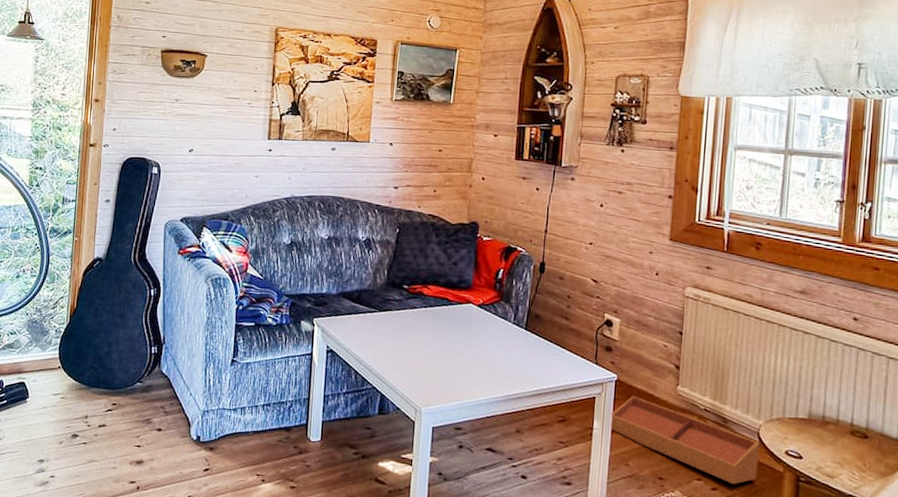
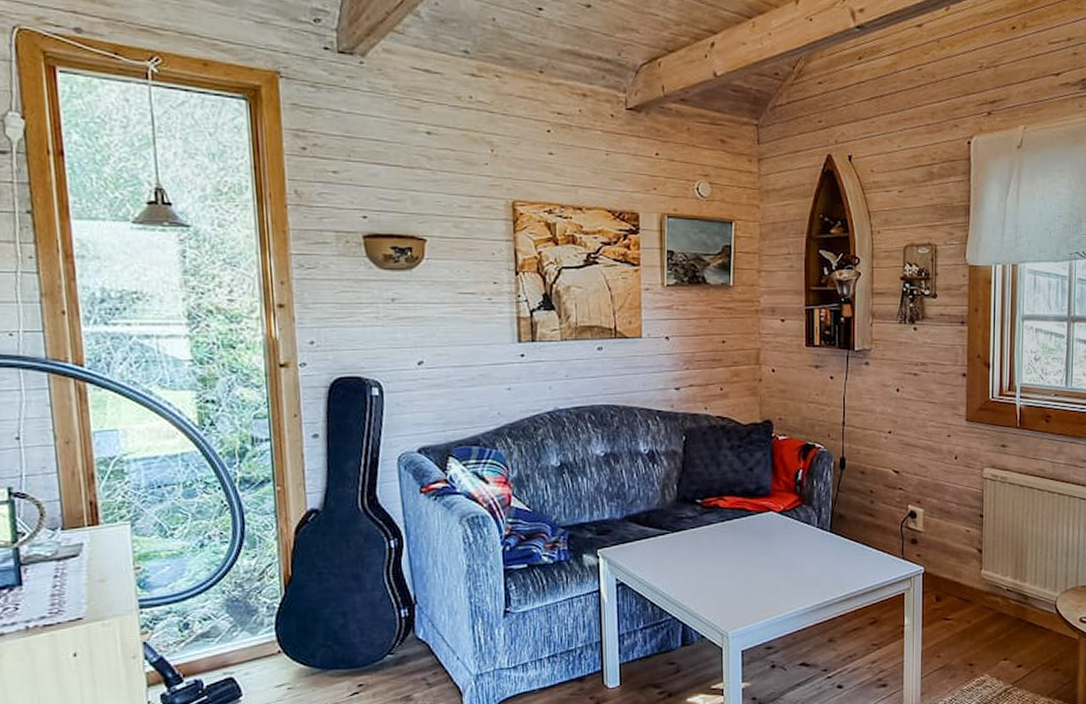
storage bin: present [611,395,761,485] -> none [920,586,1058,659]

